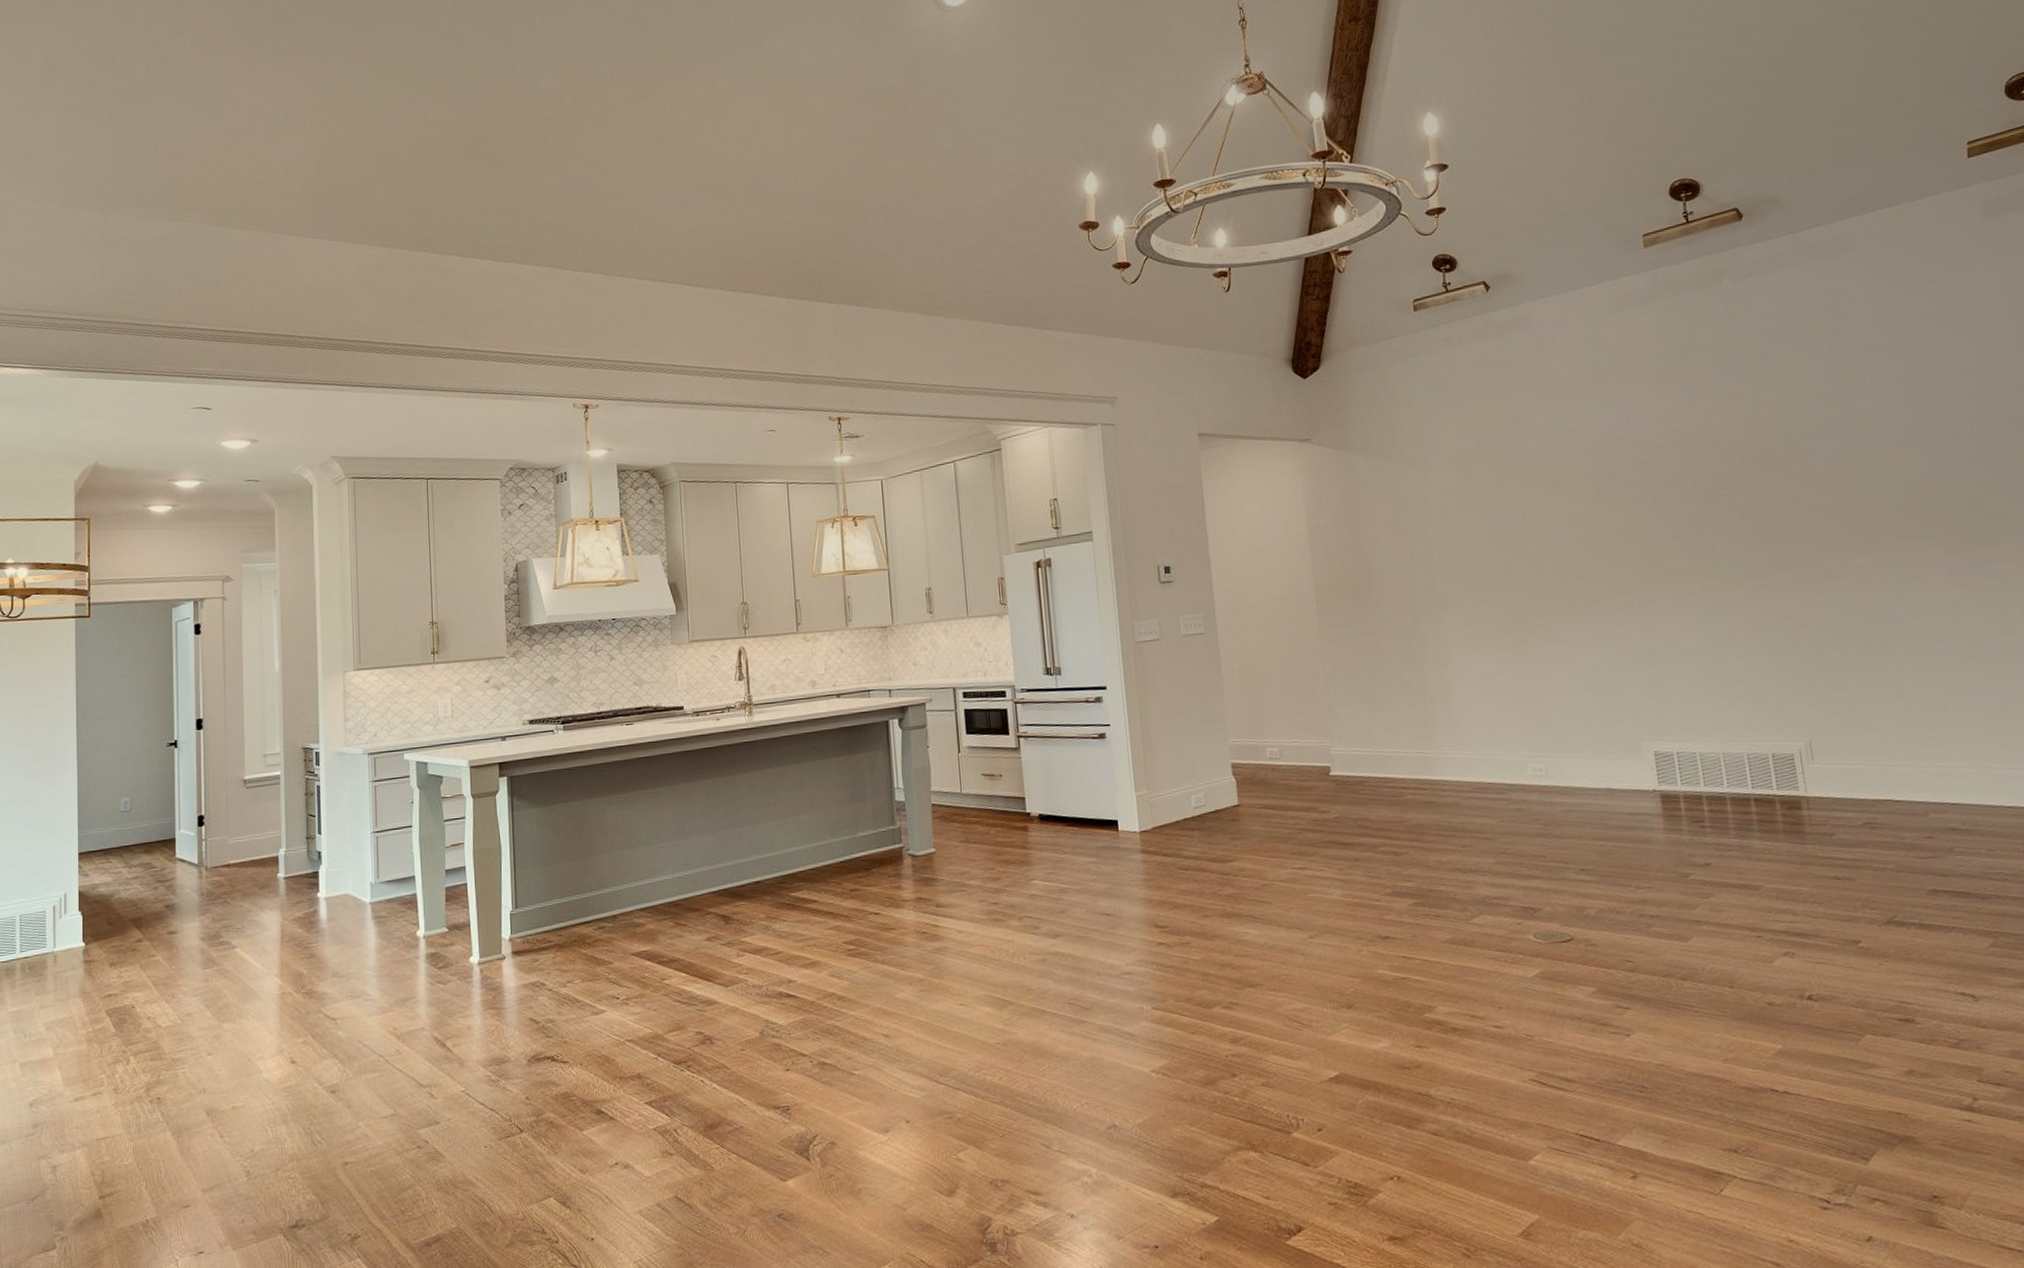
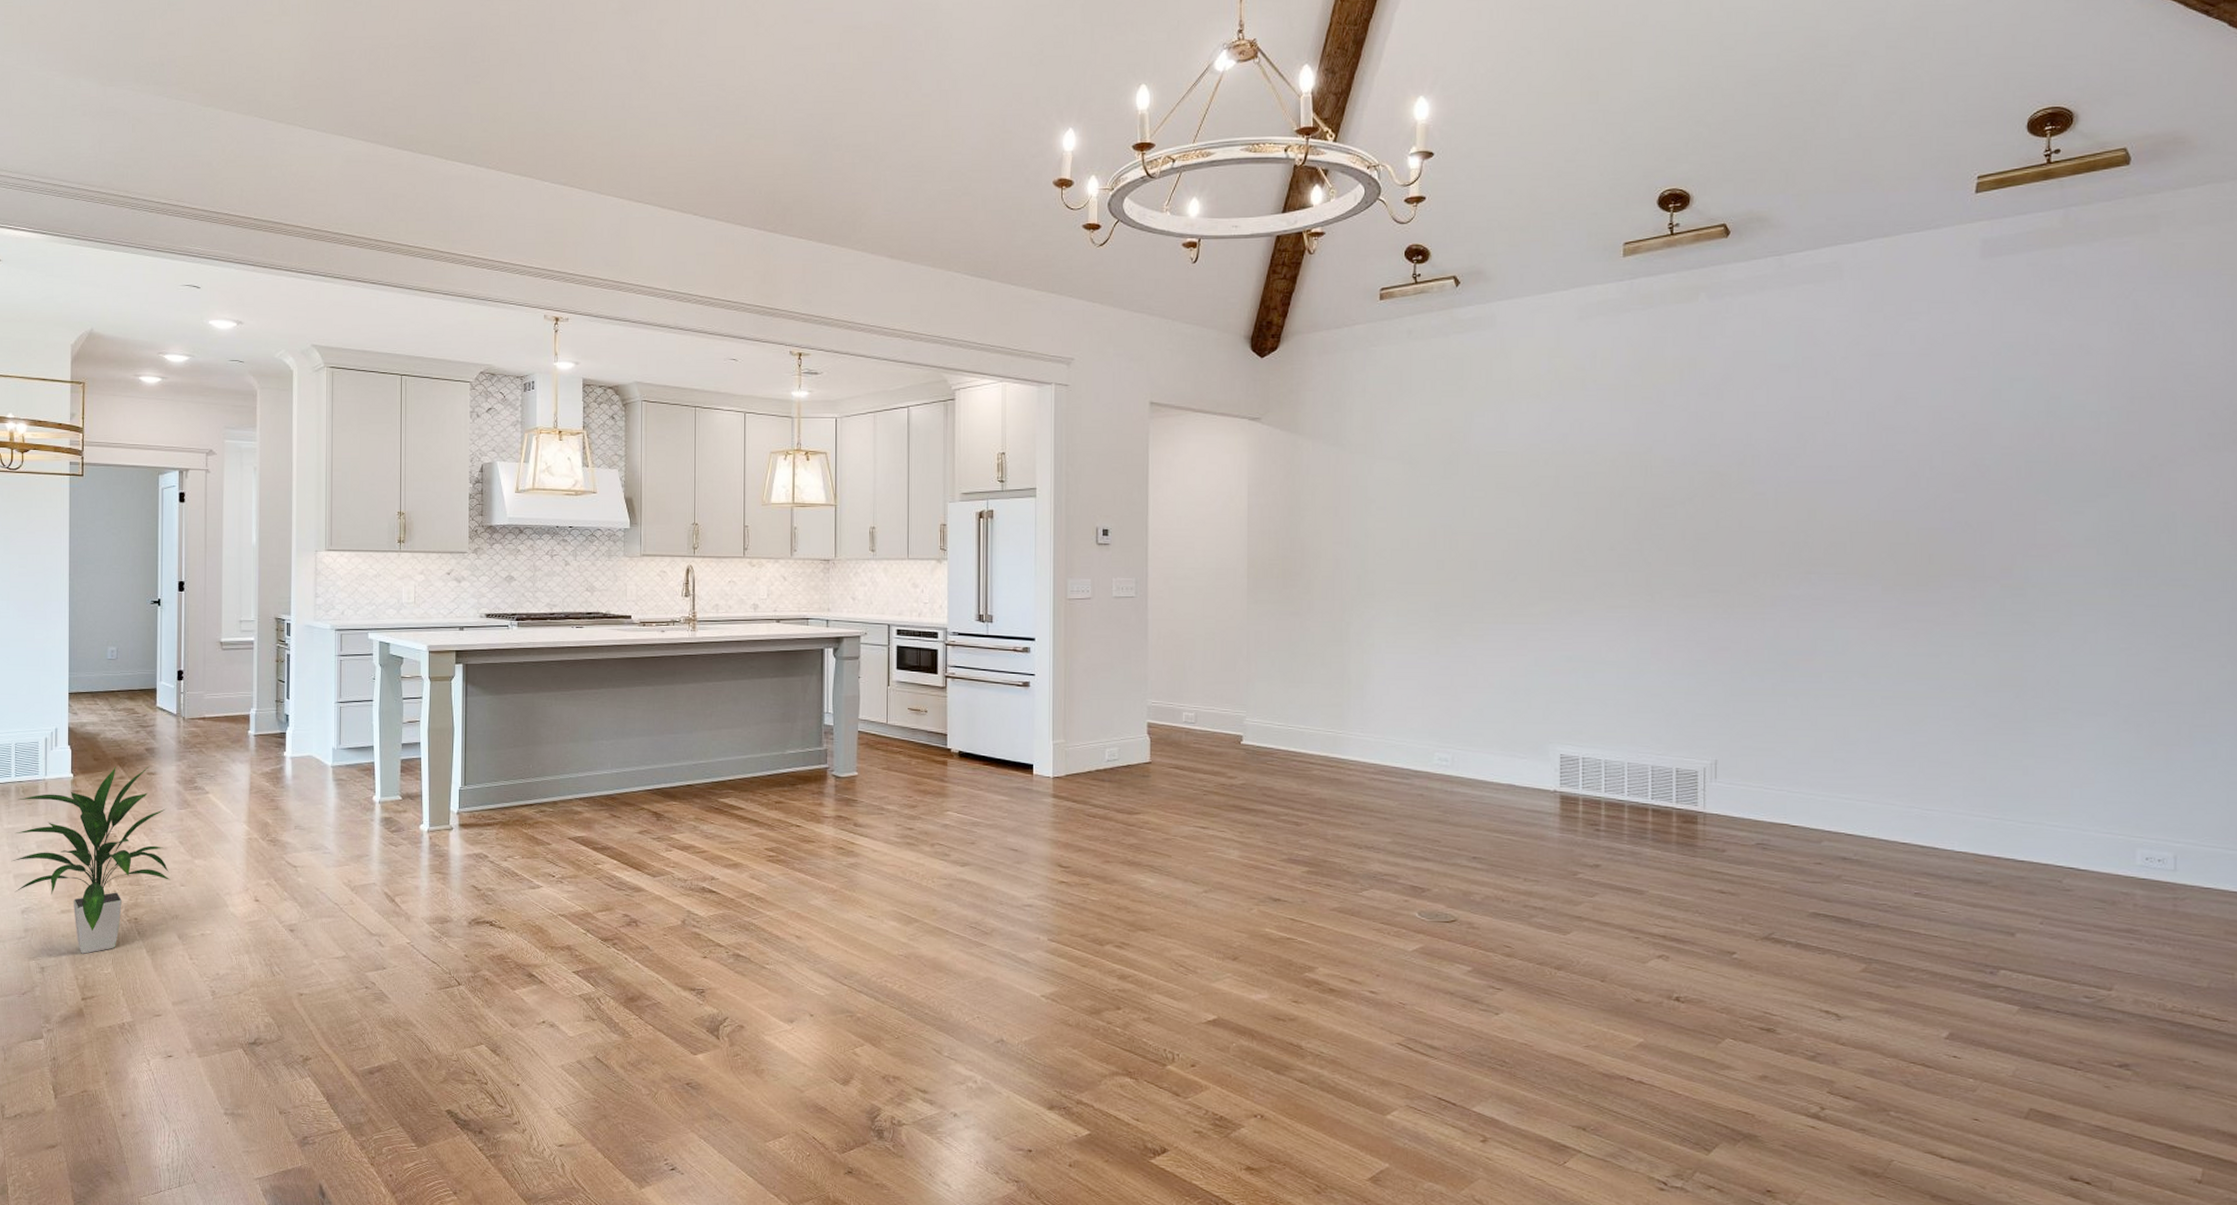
indoor plant: none [17,924,197,1145] -> present [11,765,171,954]

